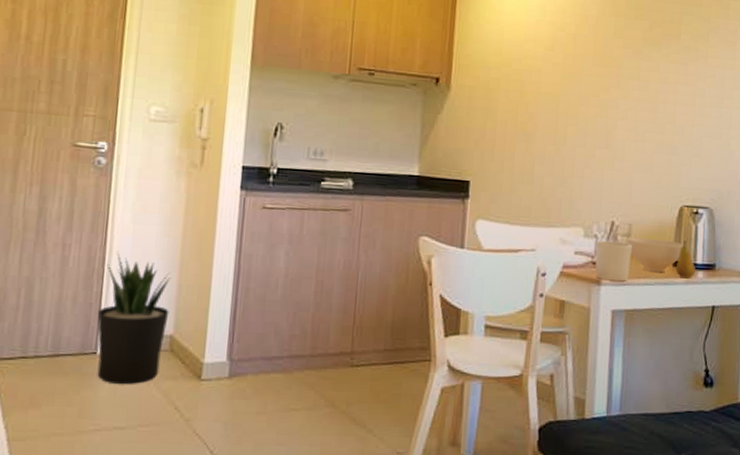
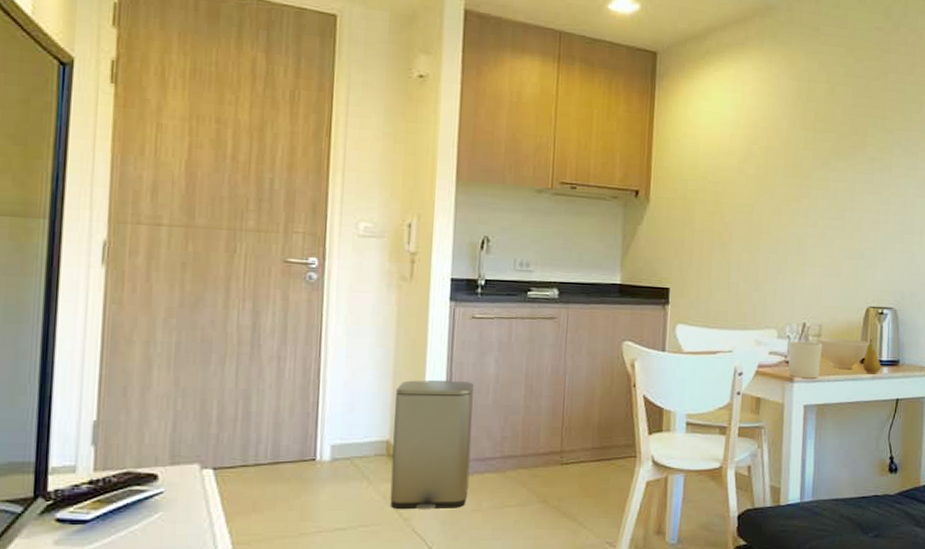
planter: present [97,253,171,384] -> none [315,365,385,488]
pedal bin: none [171,272,262,411] -> present [390,380,474,510]

